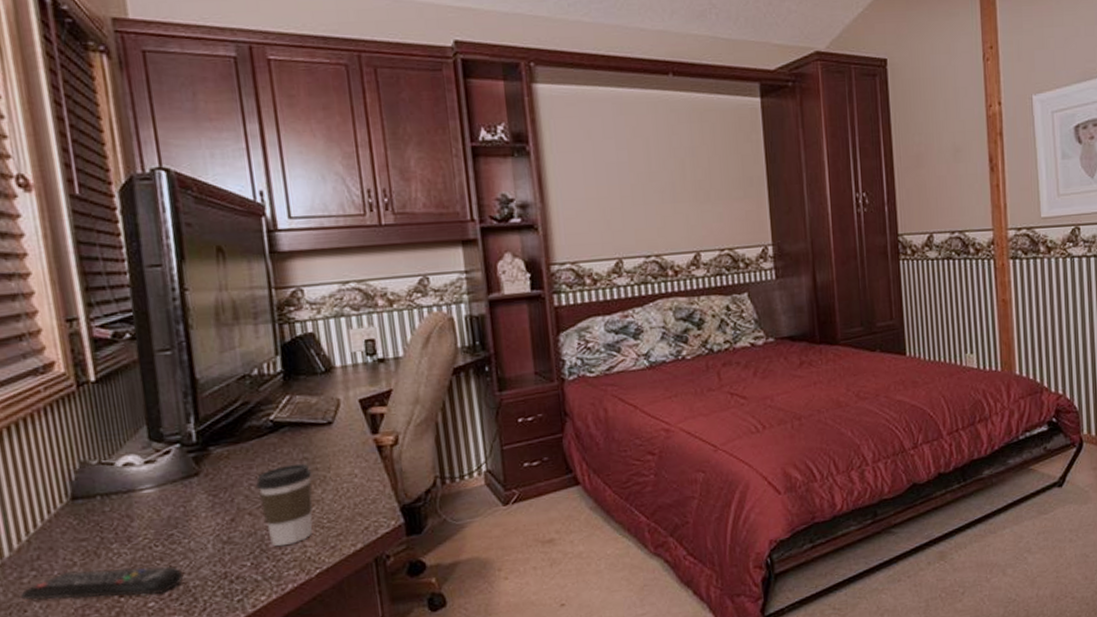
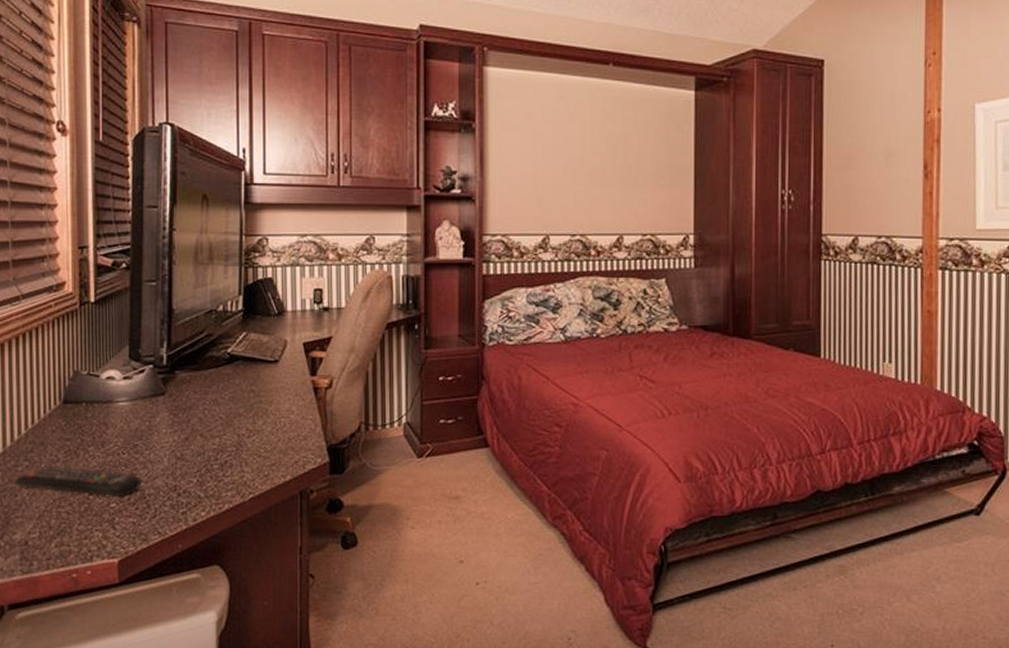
coffee cup: present [255,463,313,546] -> none [209,395,257,468]

